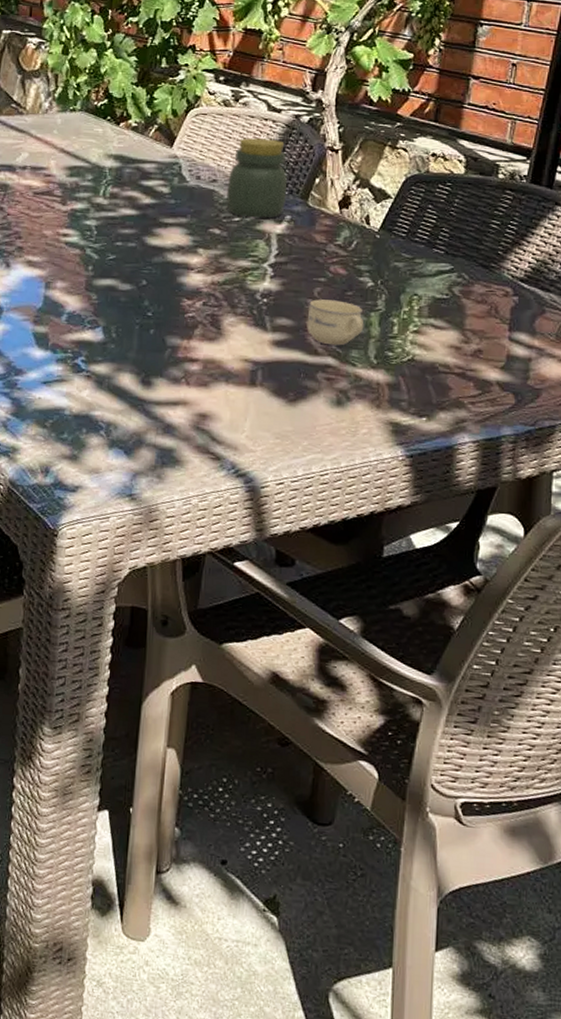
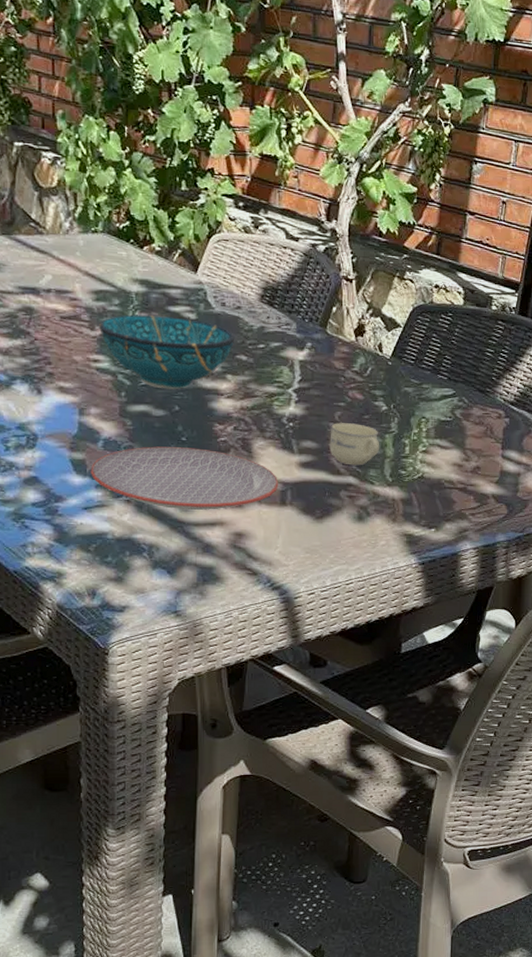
plate: none [52,321,249,389] -> present [91,446,279,511]
decorative bowl: none [71,189,209,264] -> present [99,314,235,390]
jar: present [226,138,288,218] -> none [251,265,308,345]

